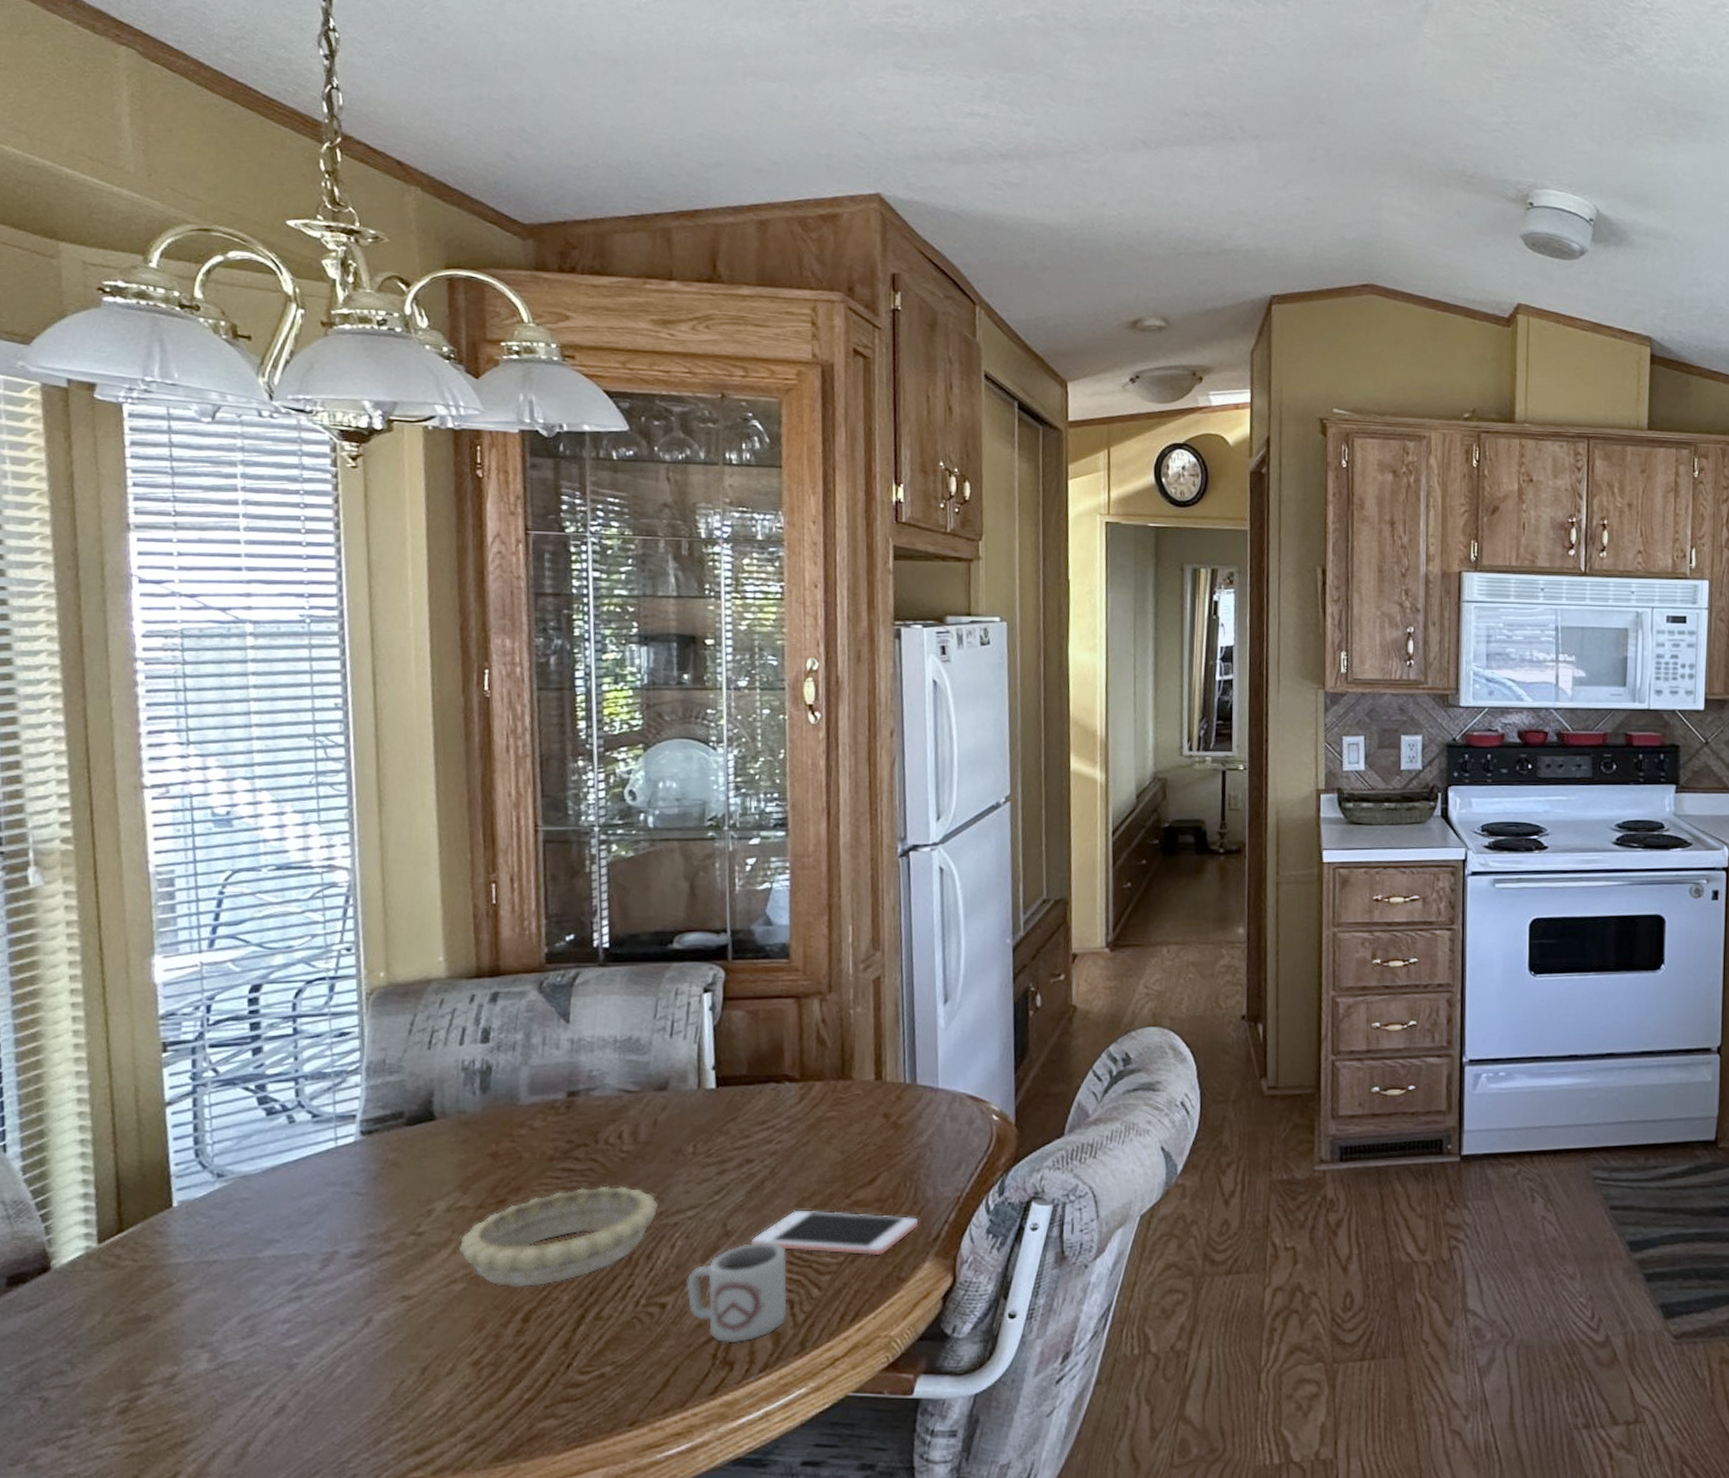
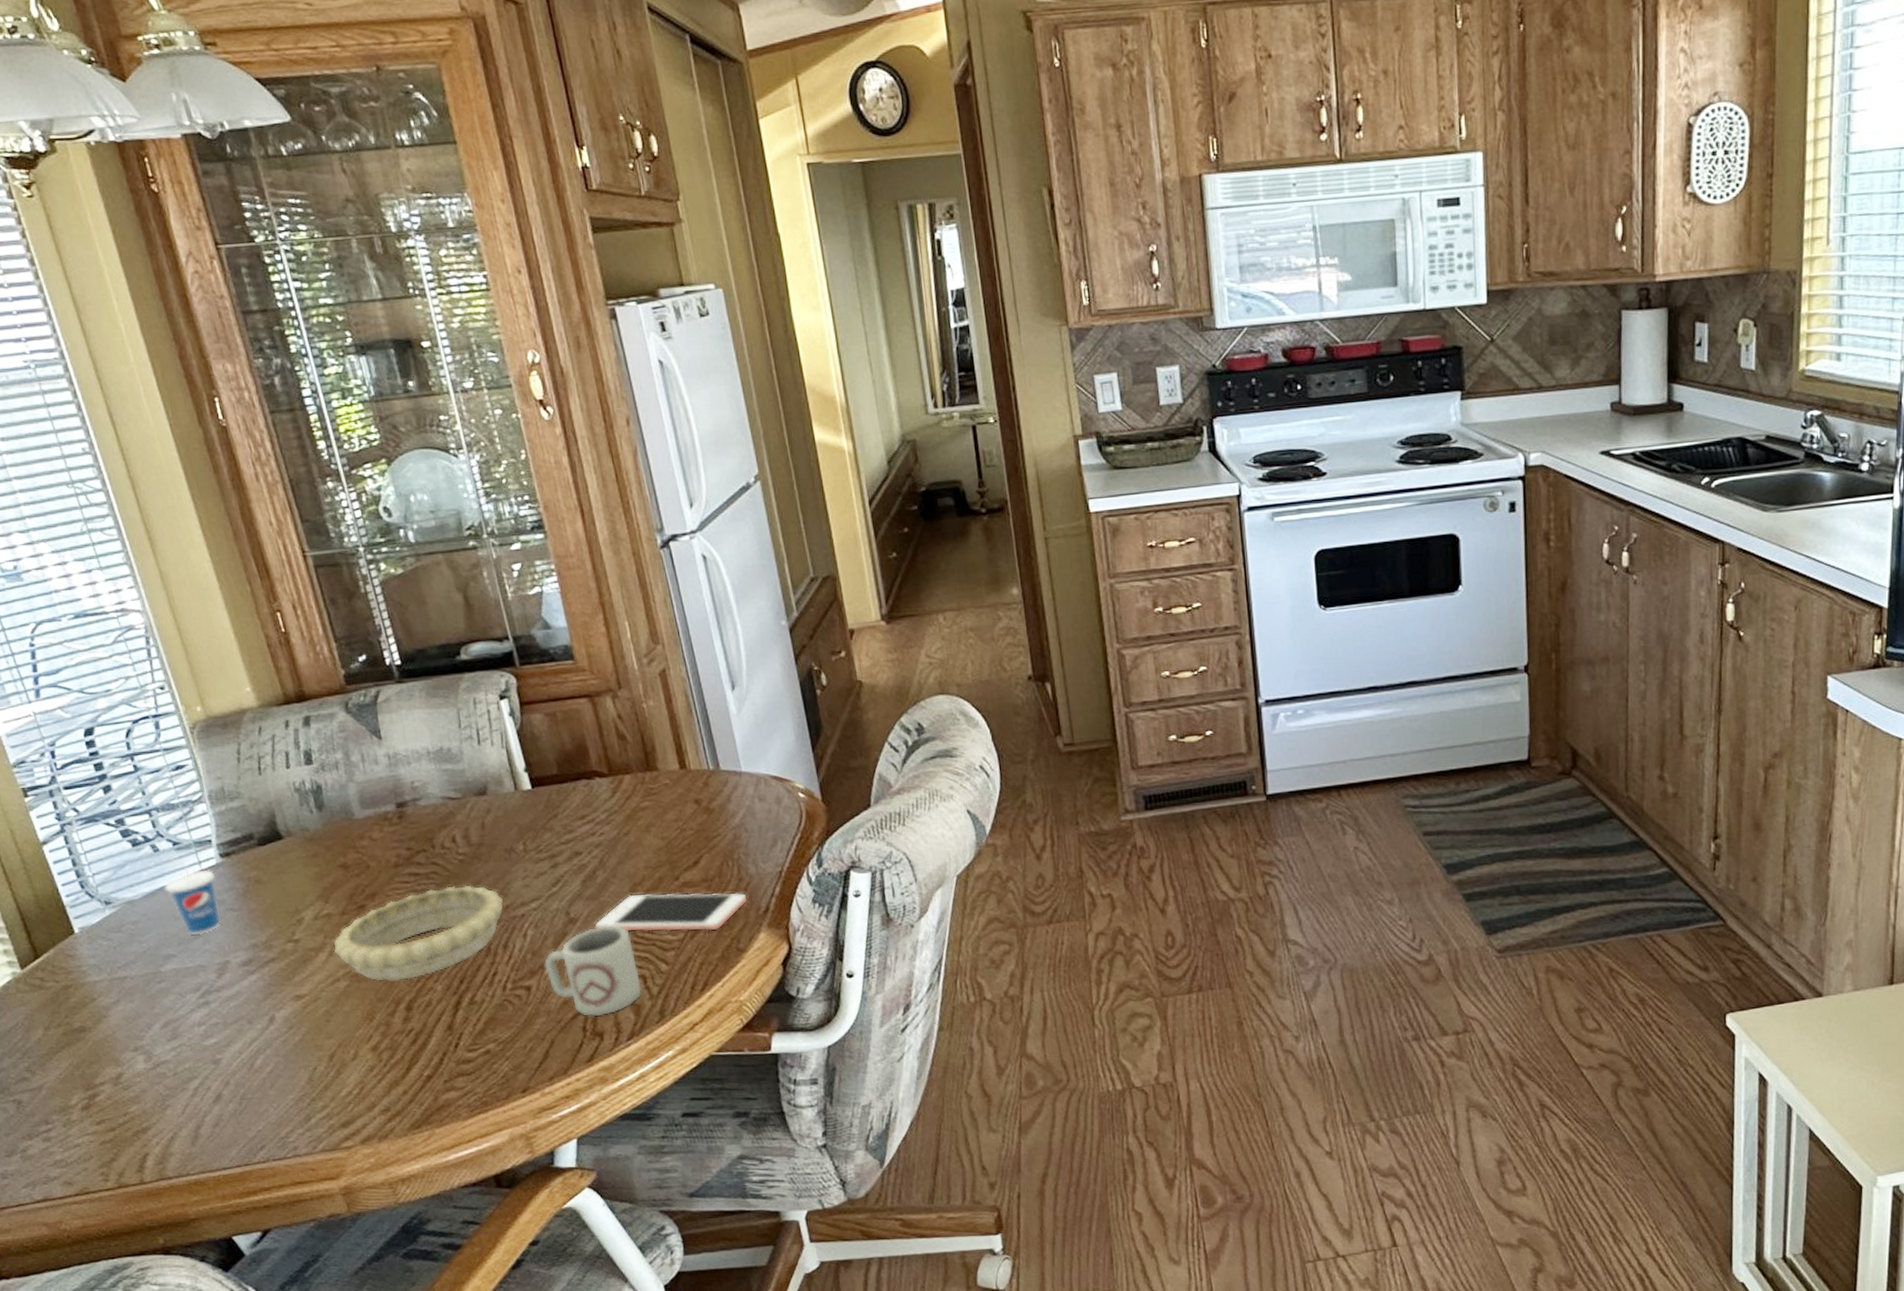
cup: none [289,1128,350,1220] -> present [164,855,221,935]

